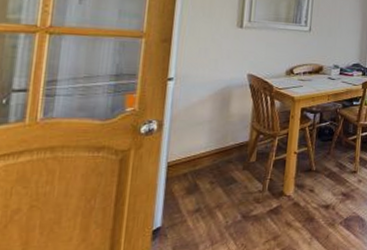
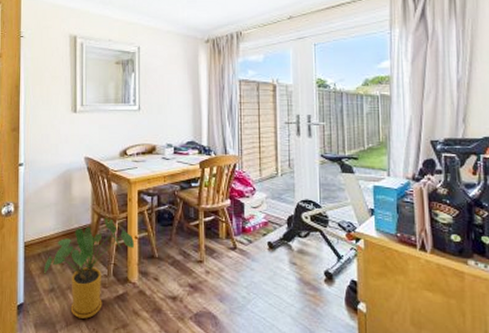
house plant: none [190,135,293,236] -> present [44,218,134,319]

